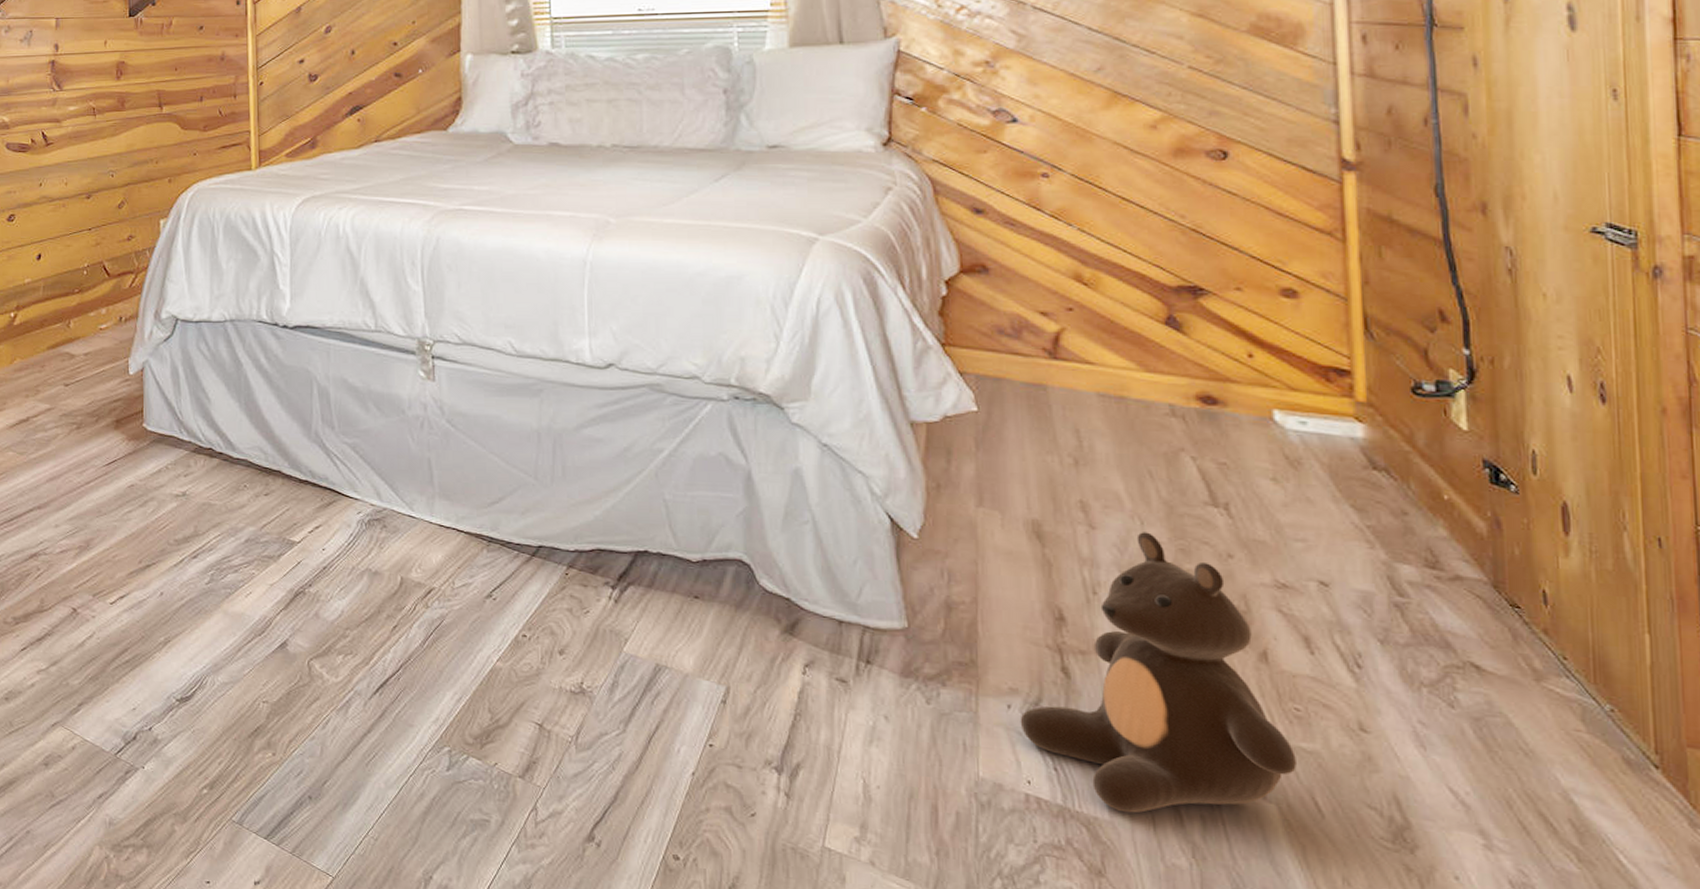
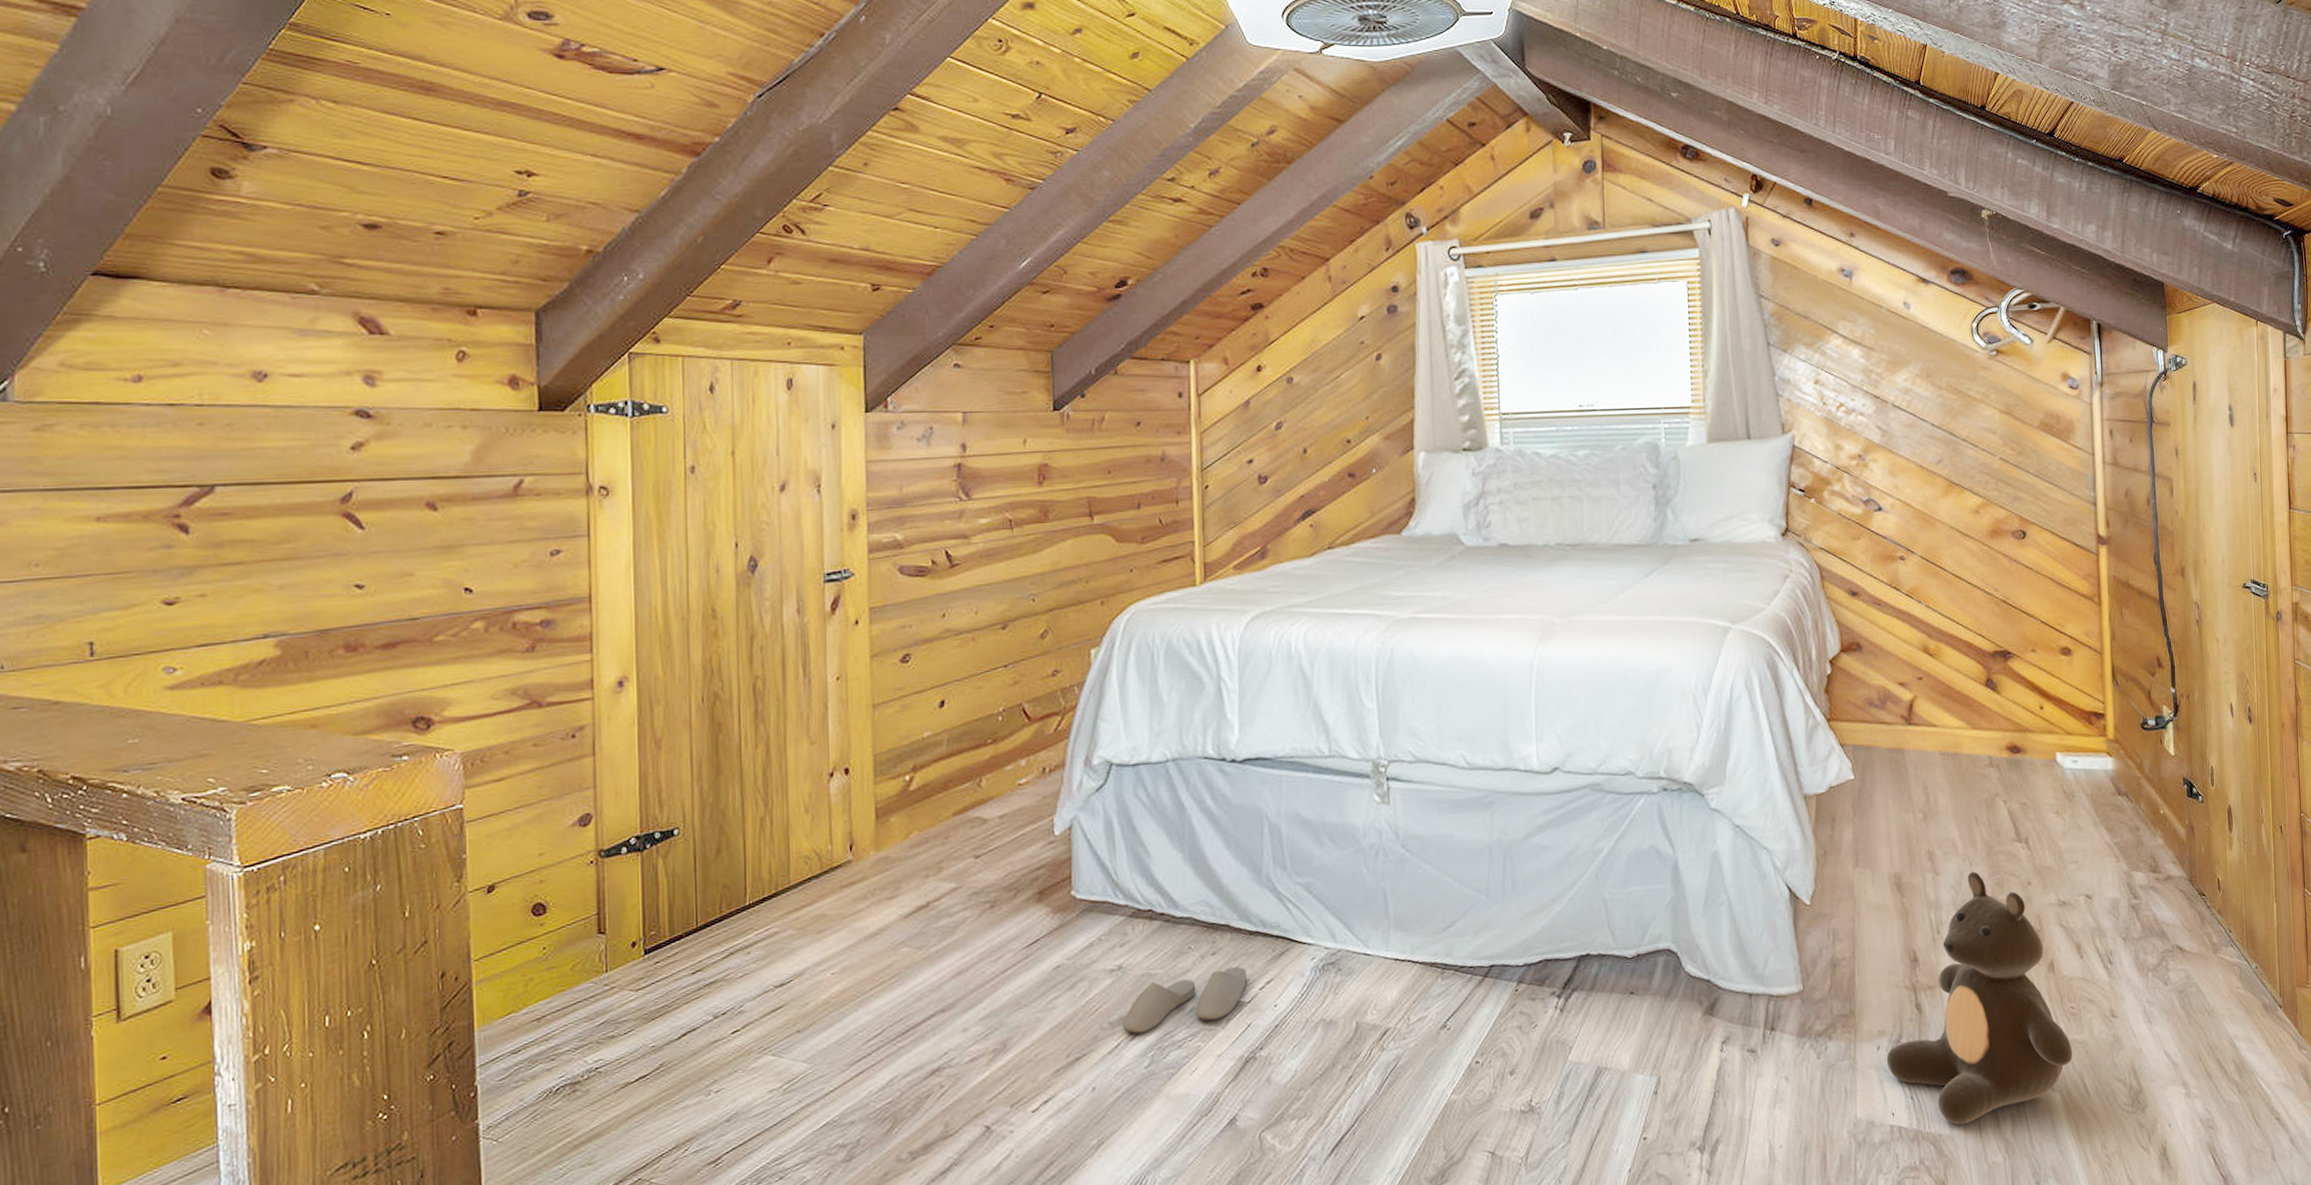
slippers: none [185,508,297,554] -> present [1121,966,1247,1034]

